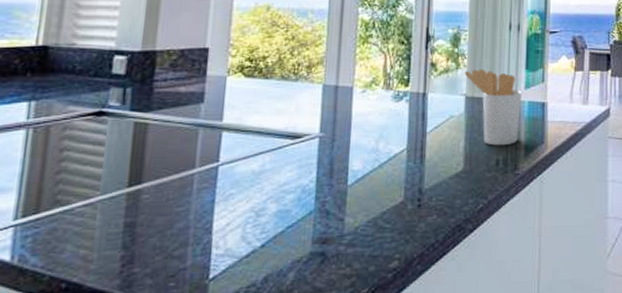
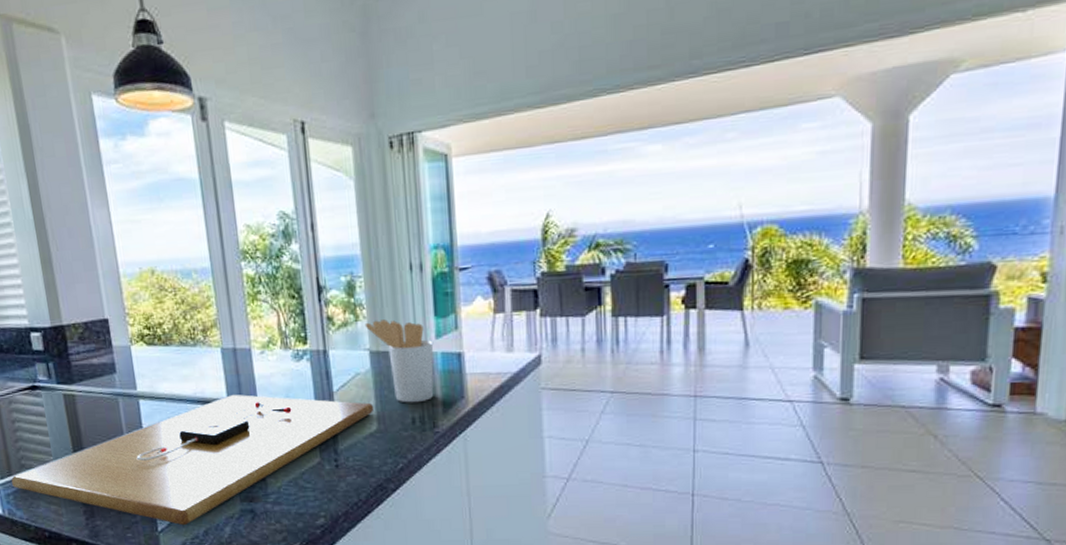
cutting board: none [35,131,463,272] -> present [11,394,375,526]

